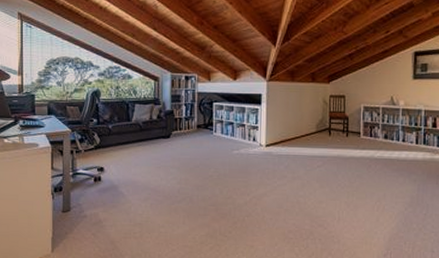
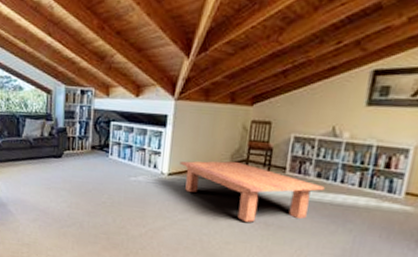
coffee table: none [275,130,391,182] -> present [179,161,325,223]

